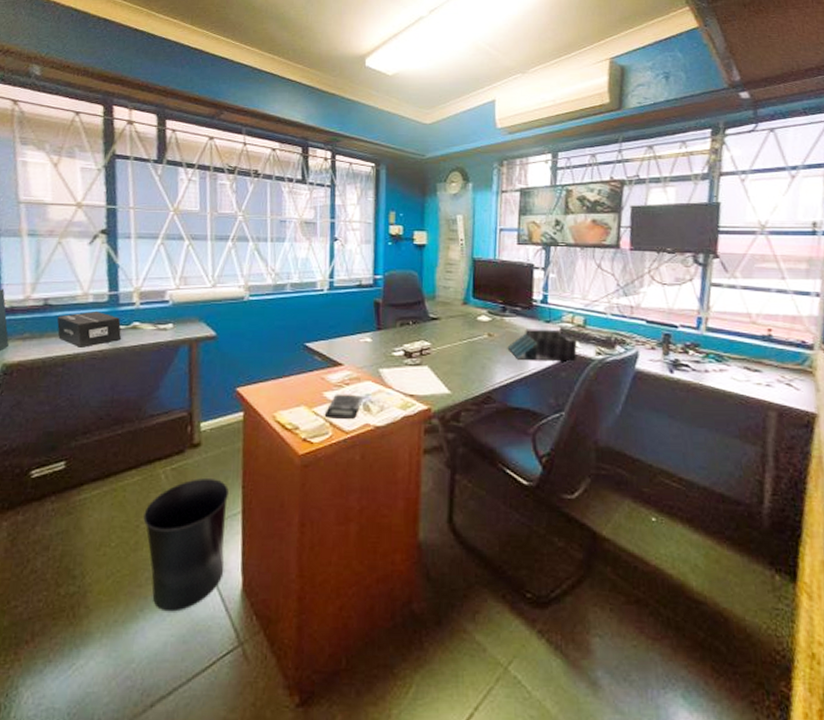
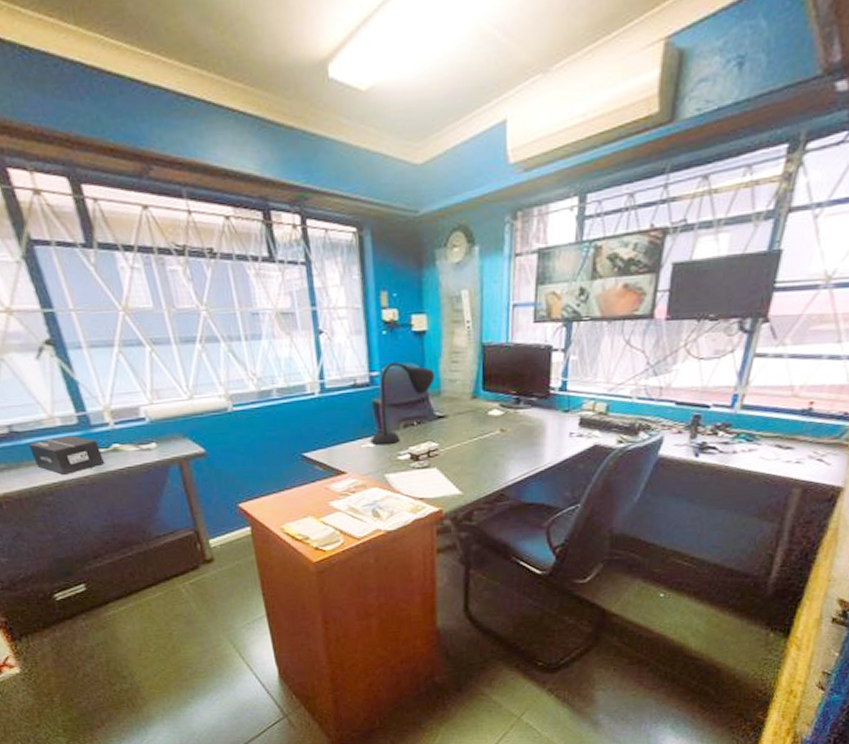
waste bin: present [143,479,229,612] -> none [173,589,259,697]
calculator: present [324,394,364,420] -> none [333,501,372,528]
desk lamp: none [369,269,431,341] -> present [370,362,435,445]
desk organizer: present [507,329,577,362] -> none [521,419,597,455]

